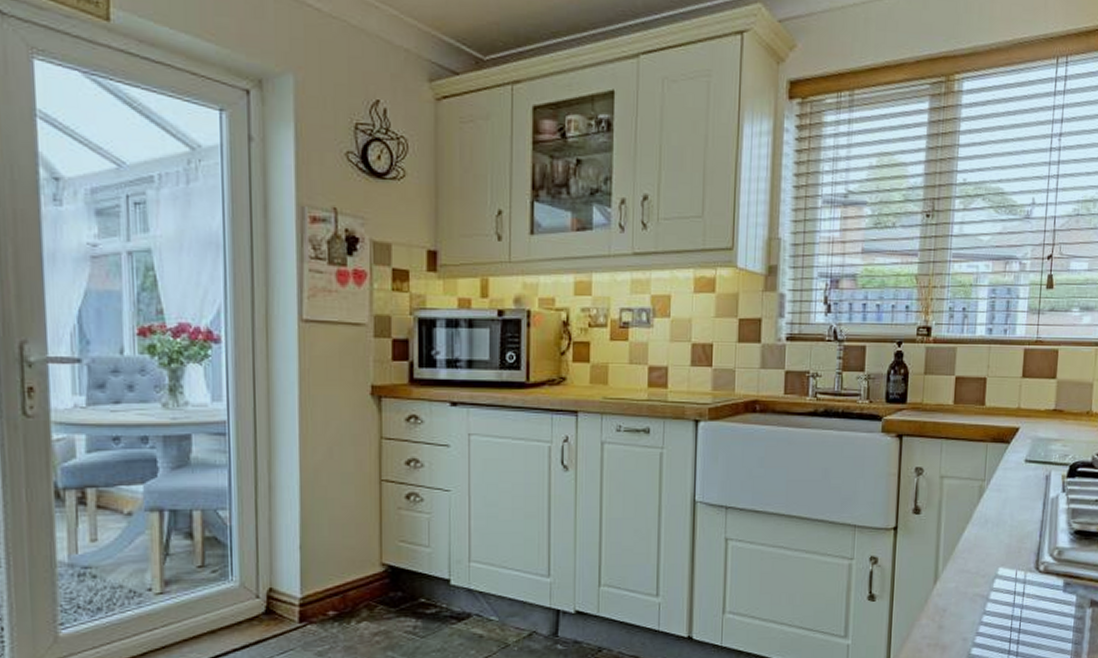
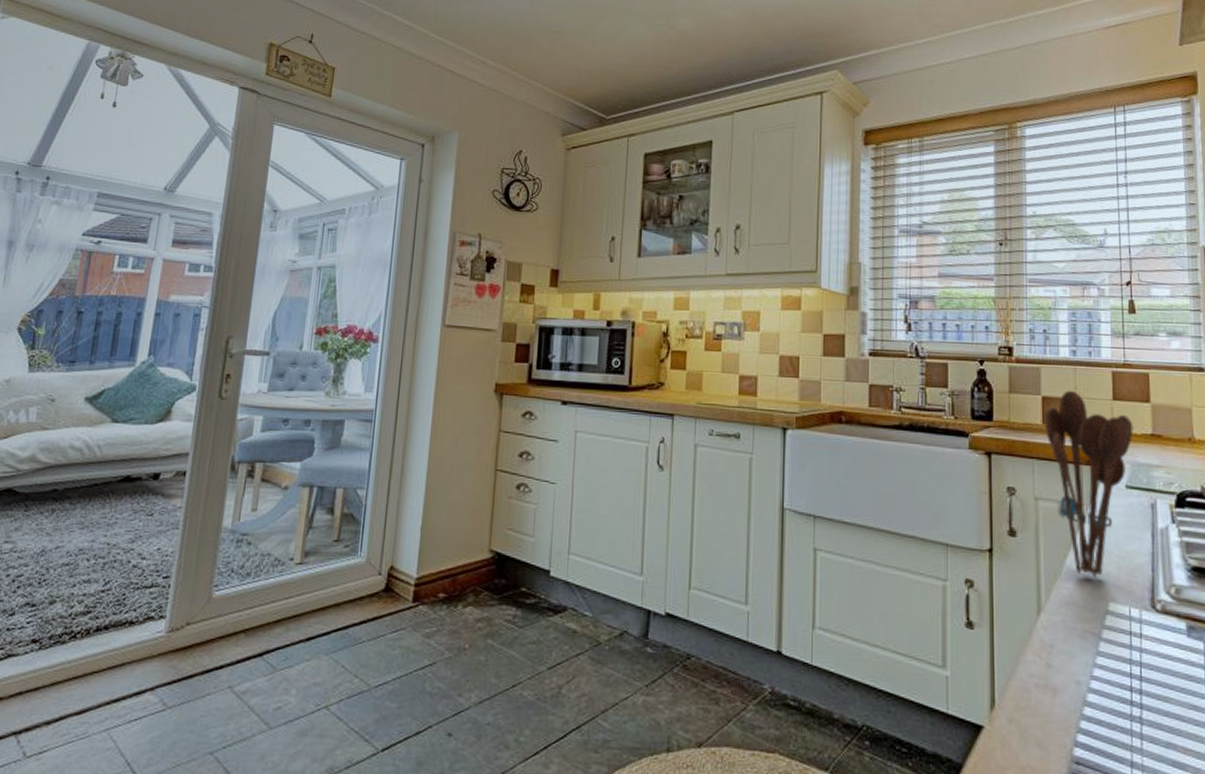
utensil holder: none [955,369,1038,547] -> present [1044,390,1134,579]

